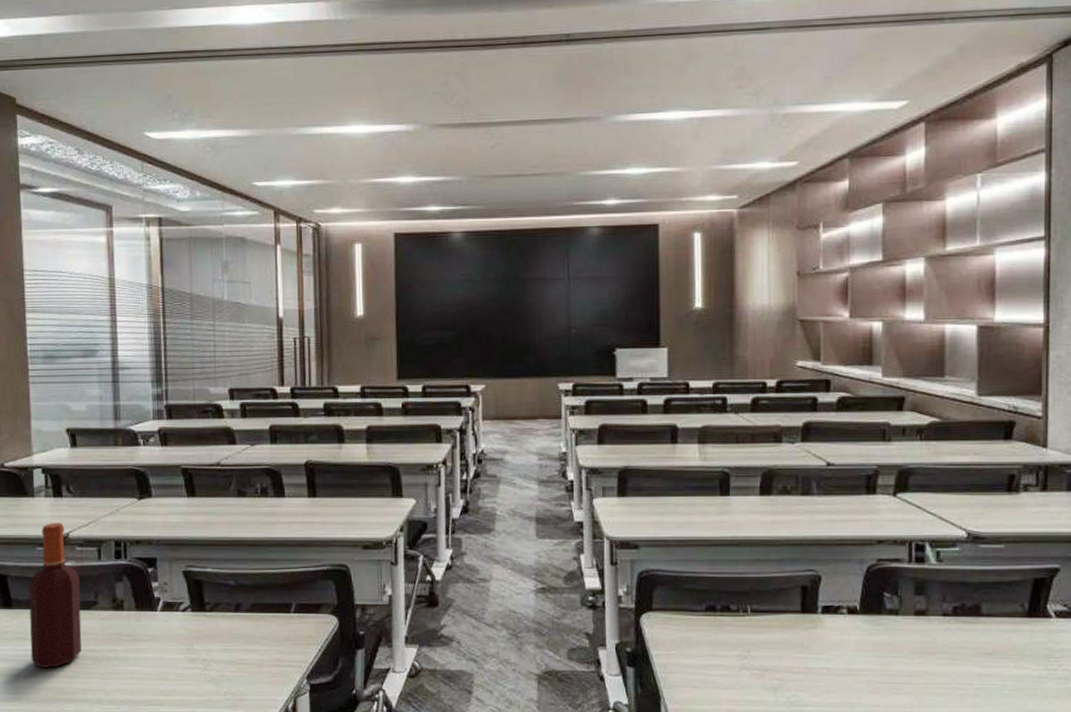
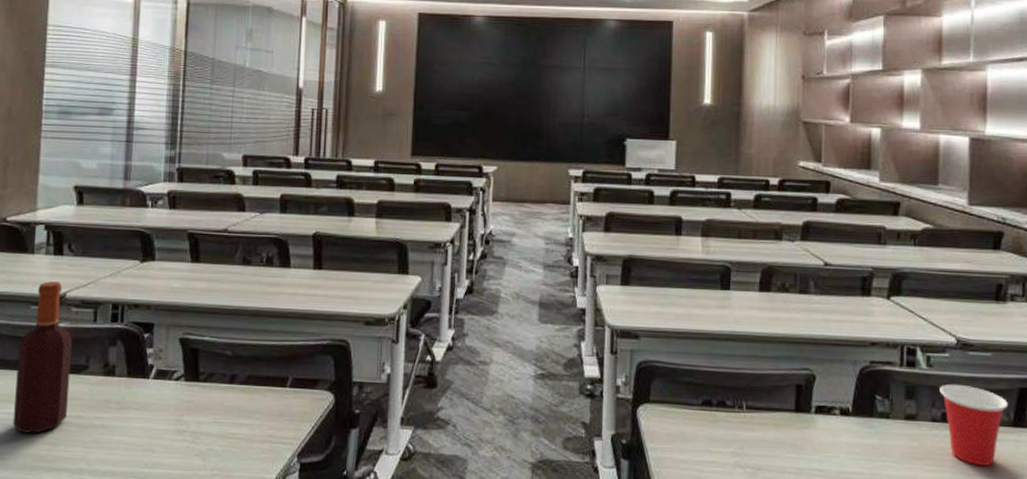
cup: none [950,577,1022,658] -> present [939,384,1008,467]

